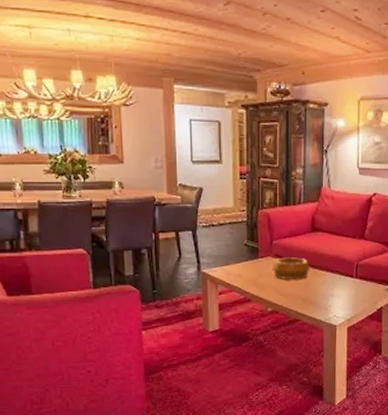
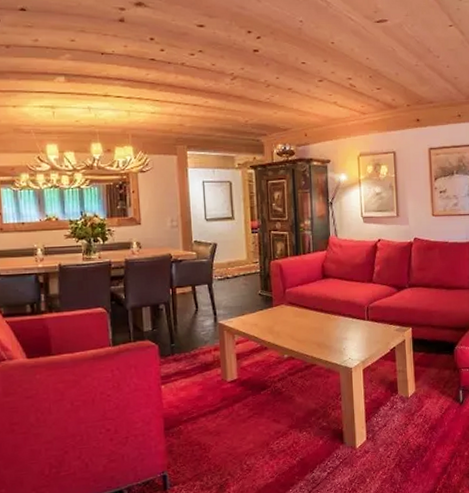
decorative bowl: present [272,257,310,279] -> none [286,304,323,326]

